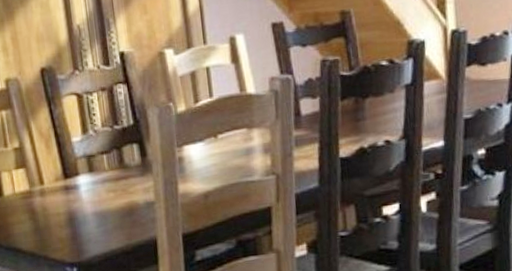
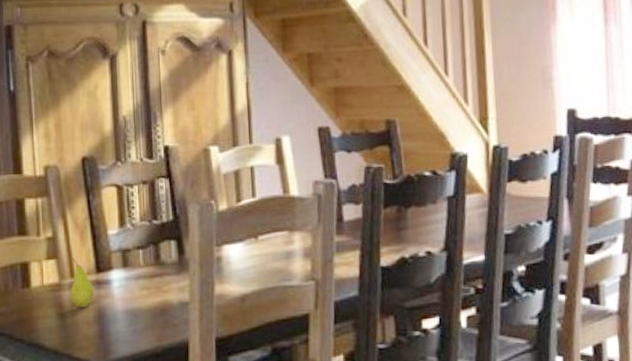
fruit: none [39,165,65,212] -> present [69,257,95,308]

